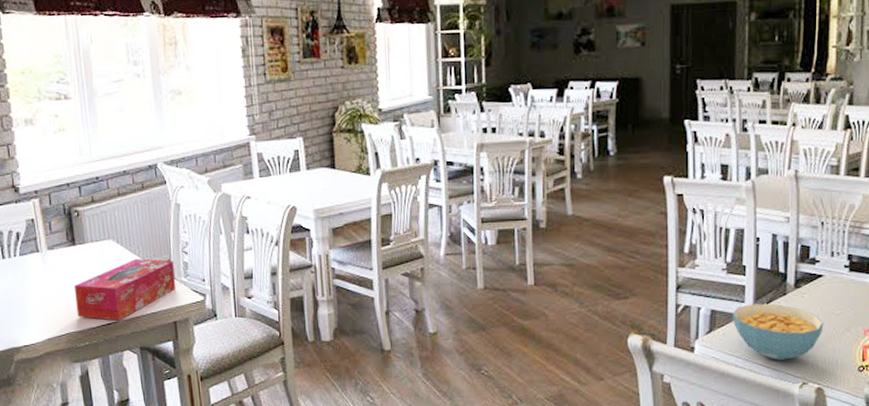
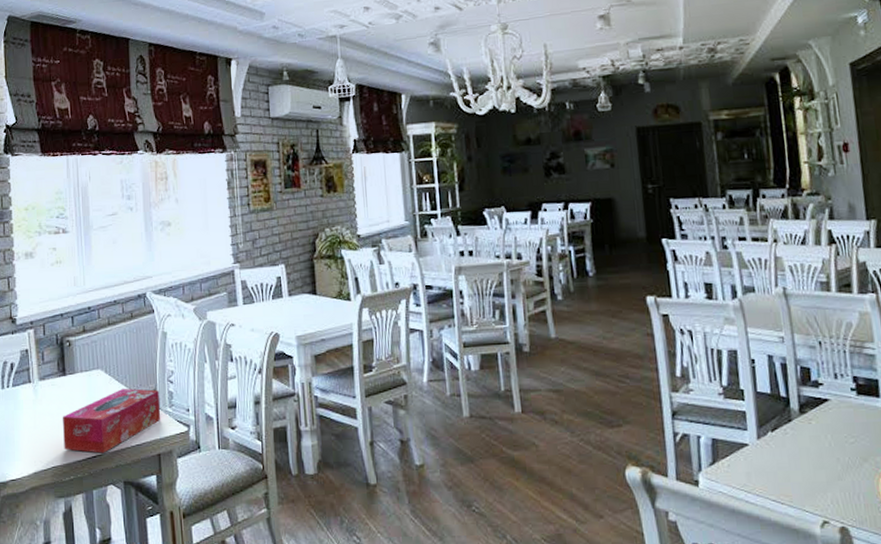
cereal bowl: present [733,303,824,360] -> none [736,431,838,495]

